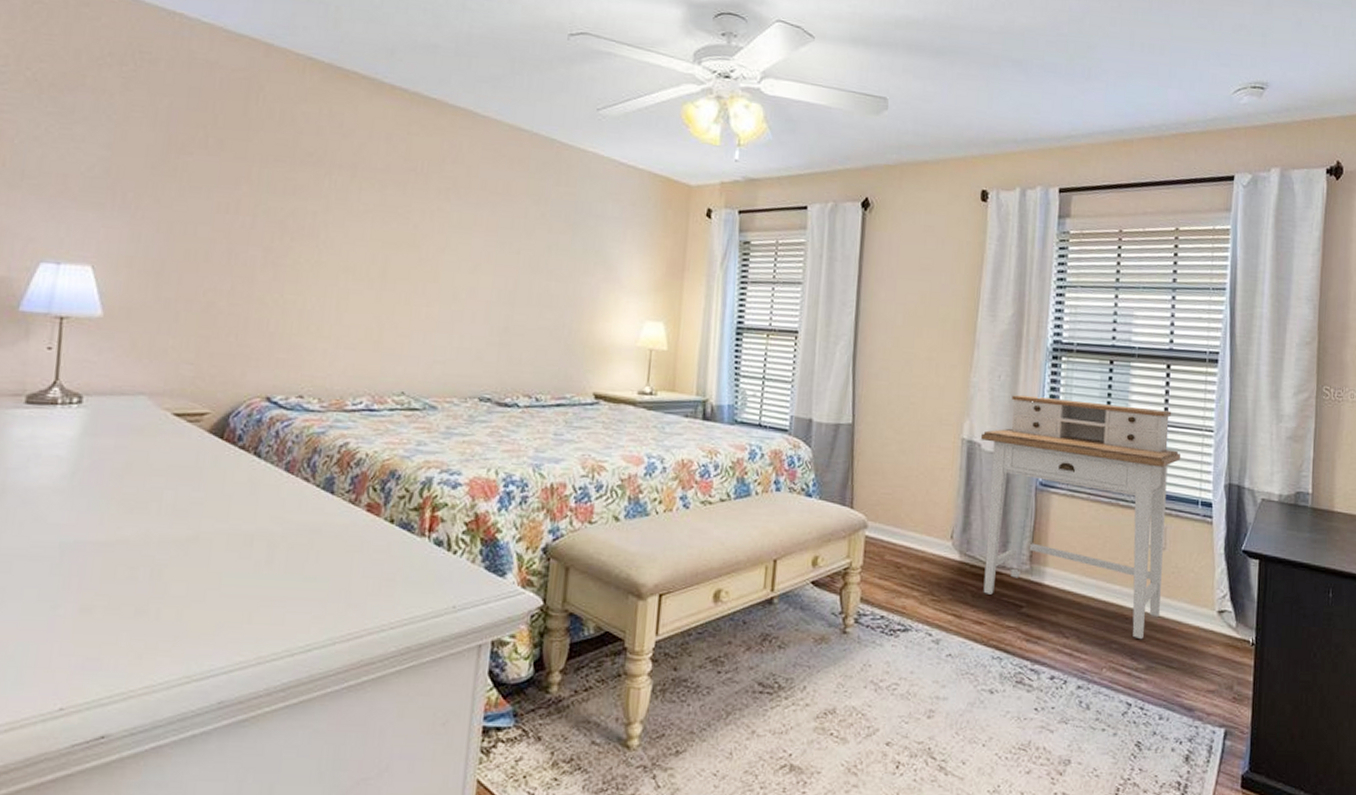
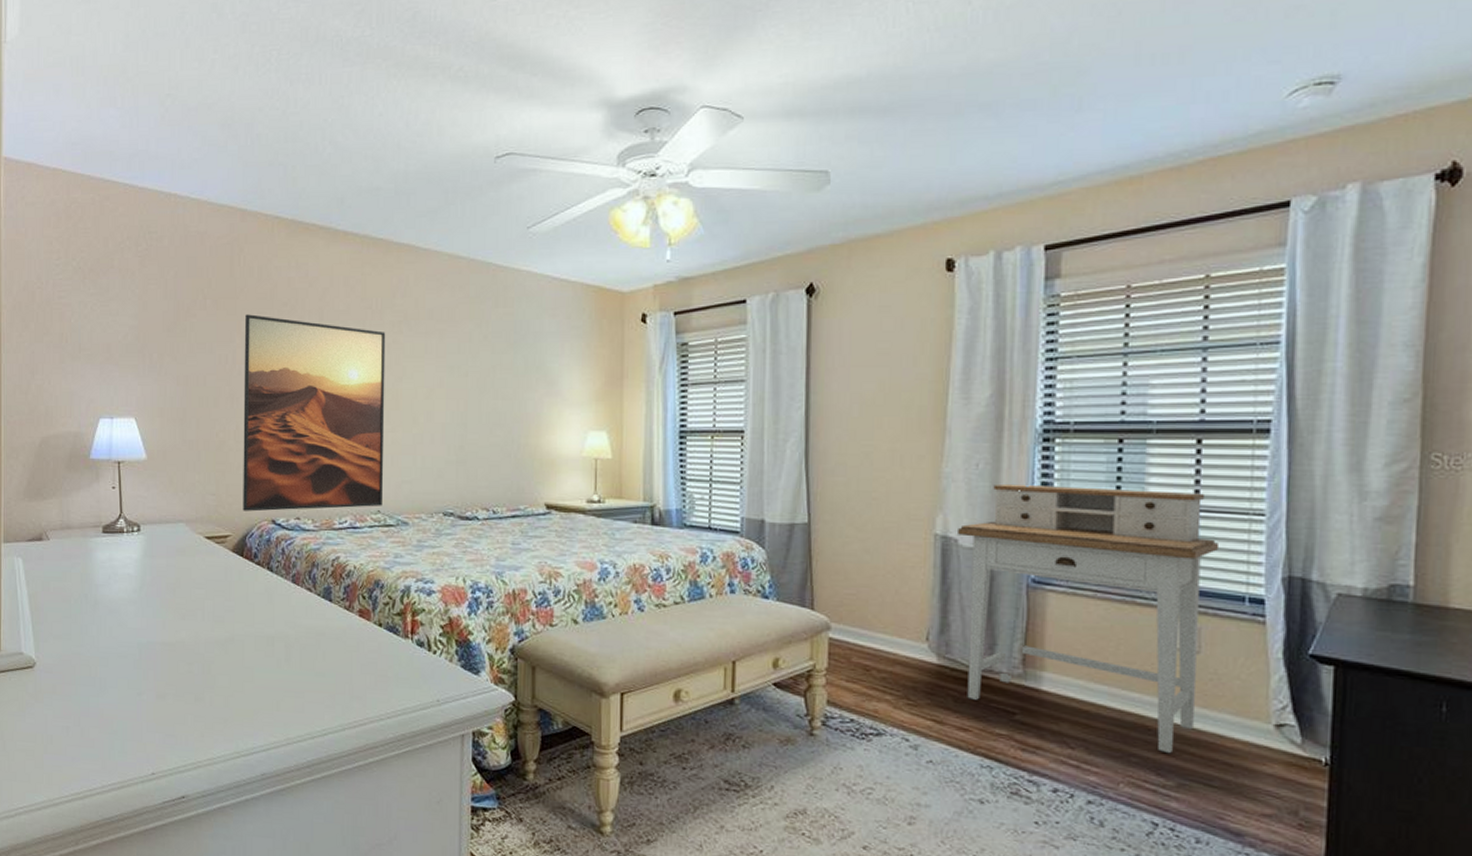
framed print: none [229,160,430,388] -> present [243,314,386,512]

